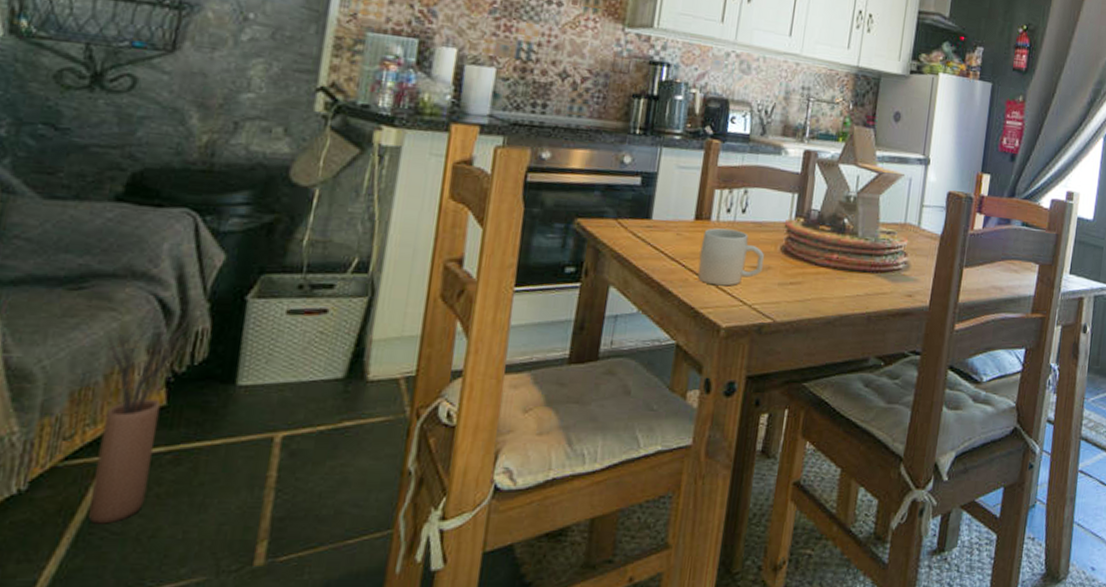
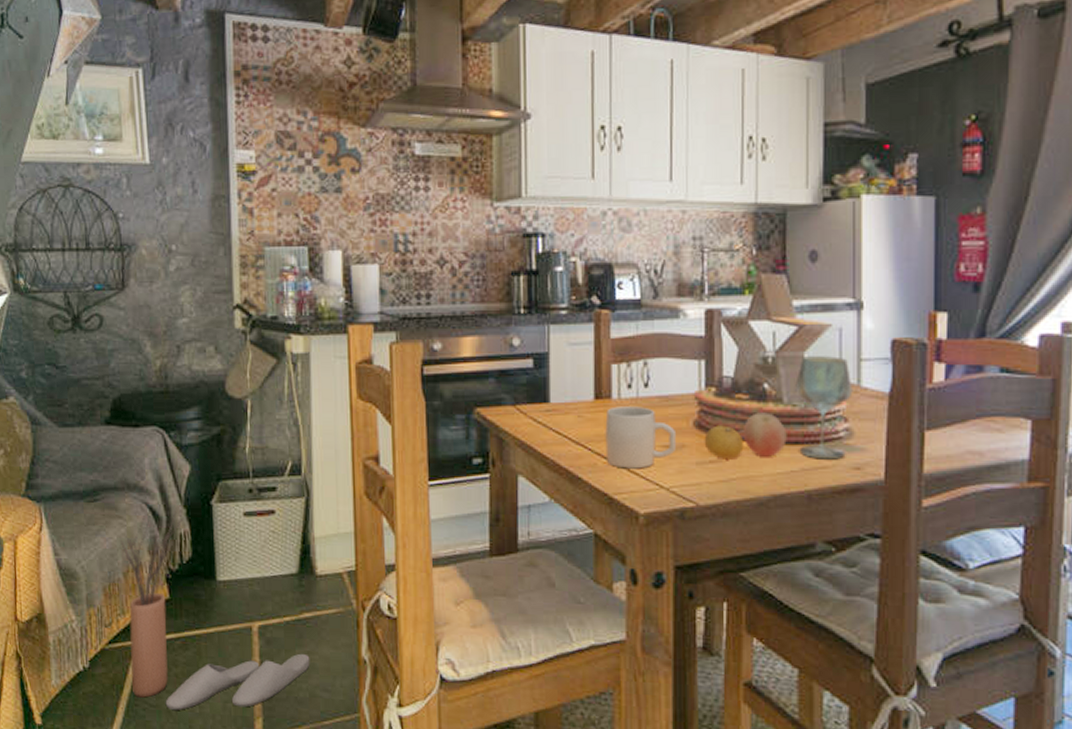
slippers: none [134,466,343,537] -> present [165,653,310,710]
fruit: none [787,251,822,283] -> present [704,425,744,460]
fruit: none [821,243,858,282] -> present [742,412,787,457]
wine glass: none [866,199,914,288] -> present [795,356,853,460]

